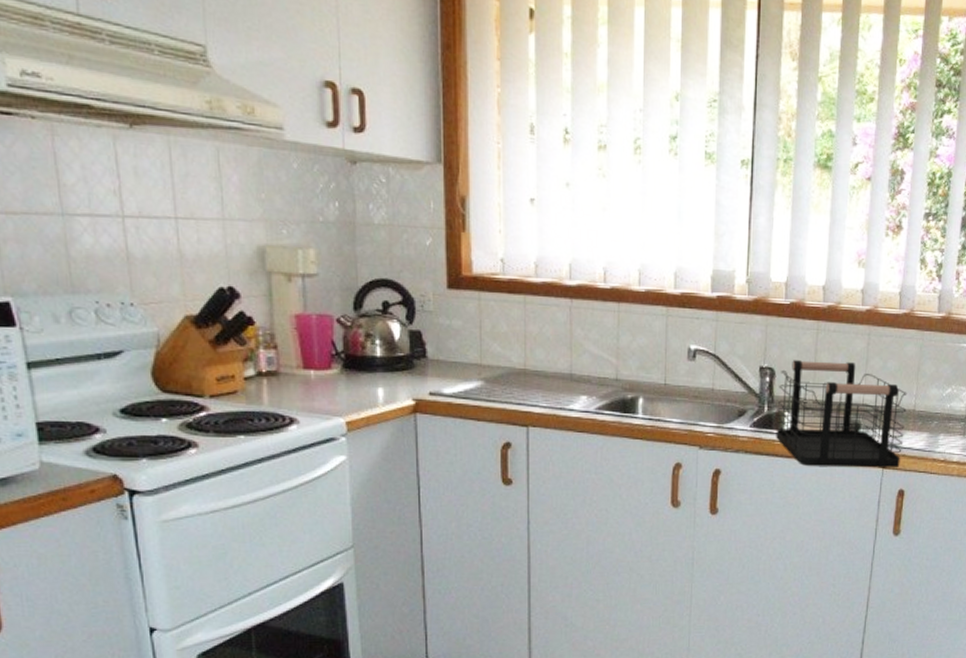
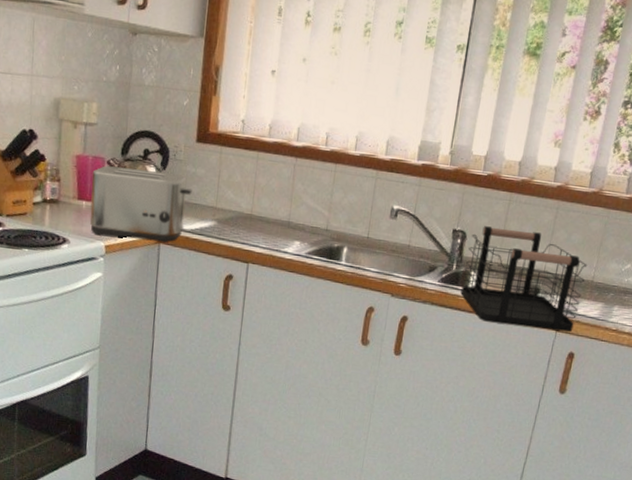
toaster: none [318,325,449,413] -> present [89,166,192,244]

